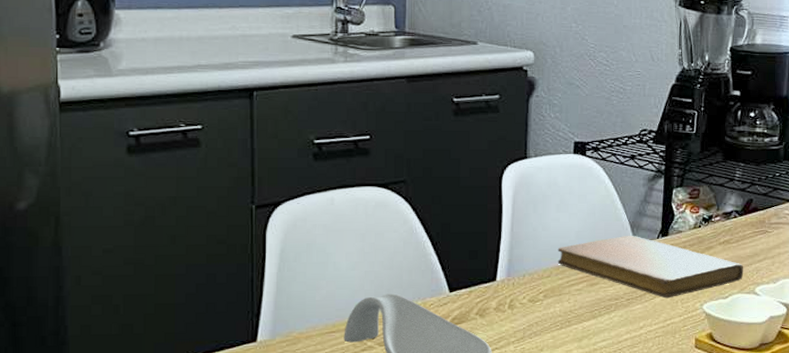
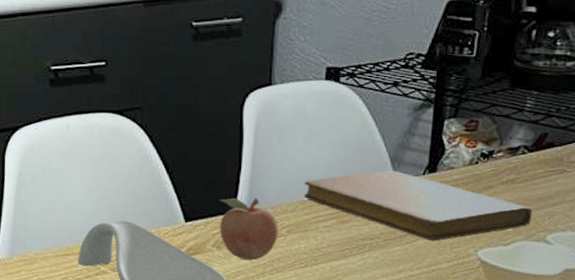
fruit: none [481,265,536,326] -> present [219,197,279,261]

